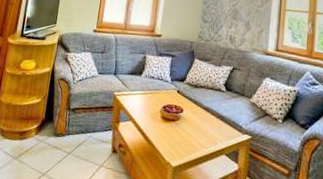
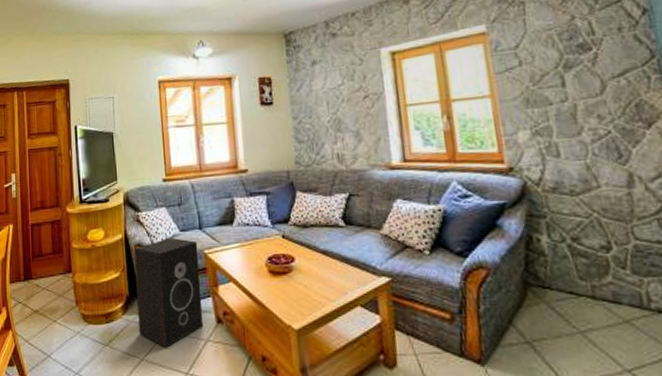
speaker: none [46,77,111,167] -> present [134,237,204,348]

